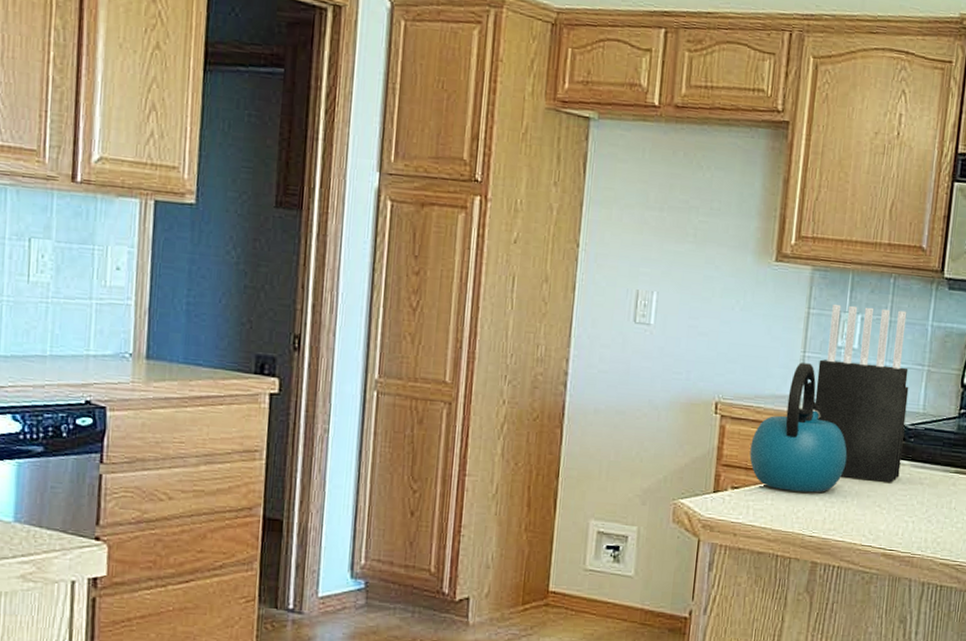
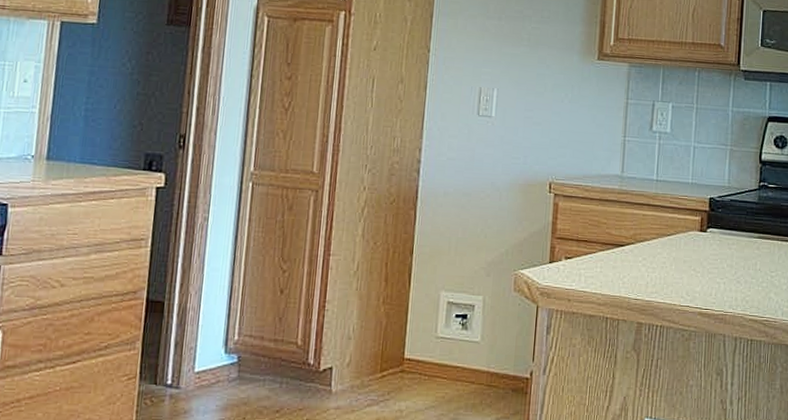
kettle: present [749,362,848,493] -> none [580,146,665,260]
knife block: present [814,305,909,483] -> none [635,95,715,249]

